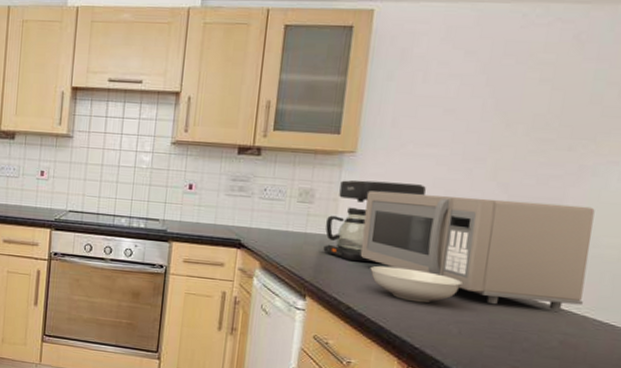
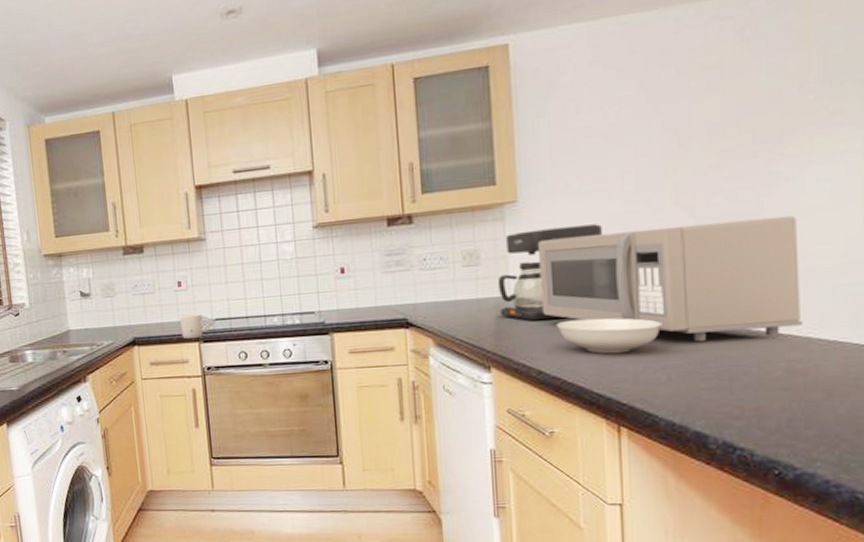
mug: none [36,201,64,226] -> present [179,313,211,340]

